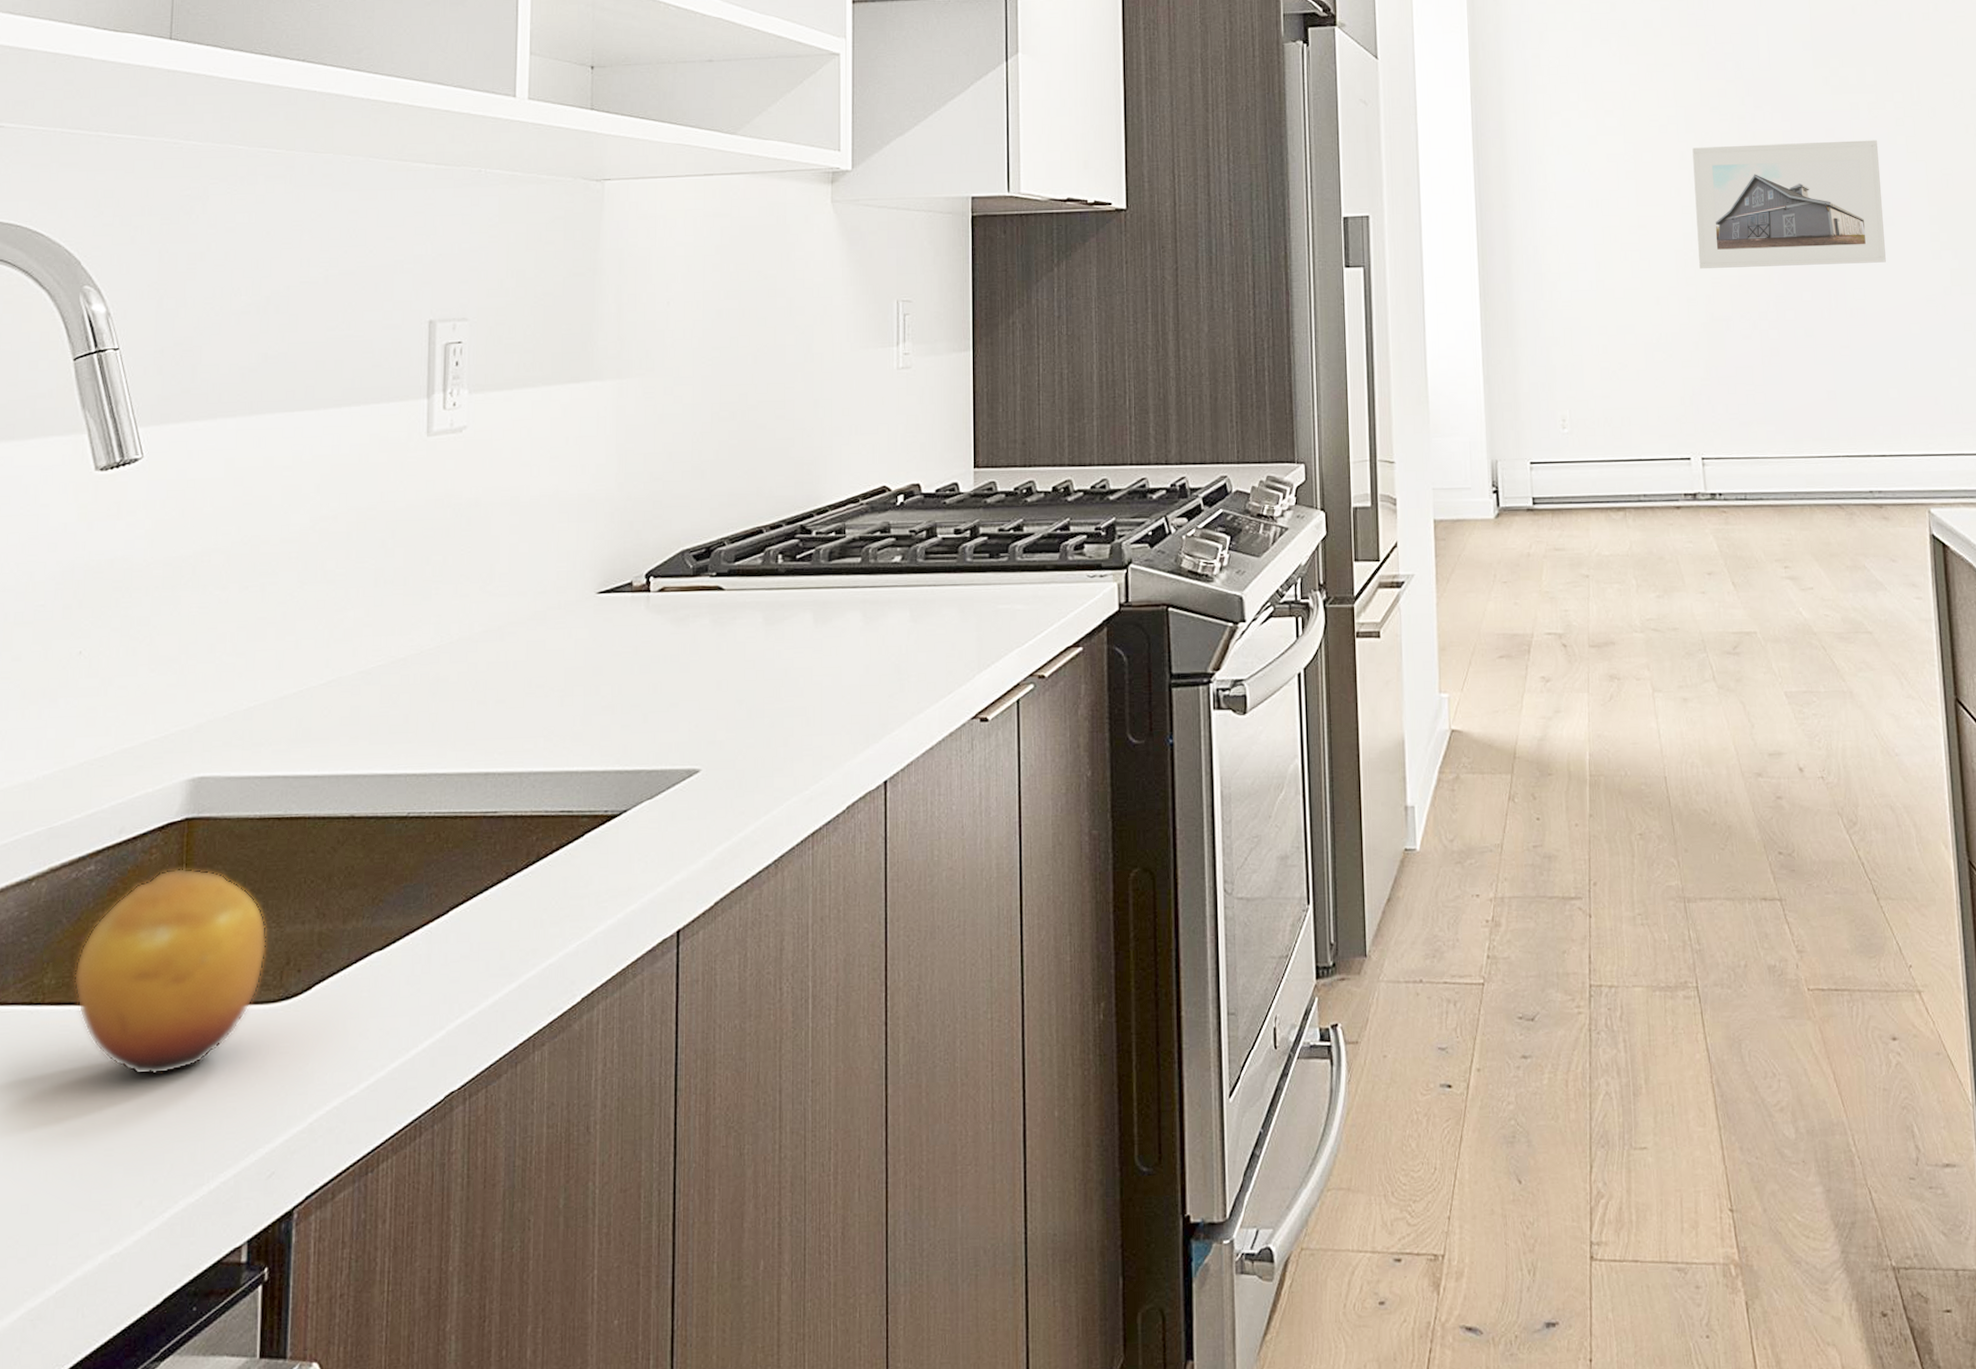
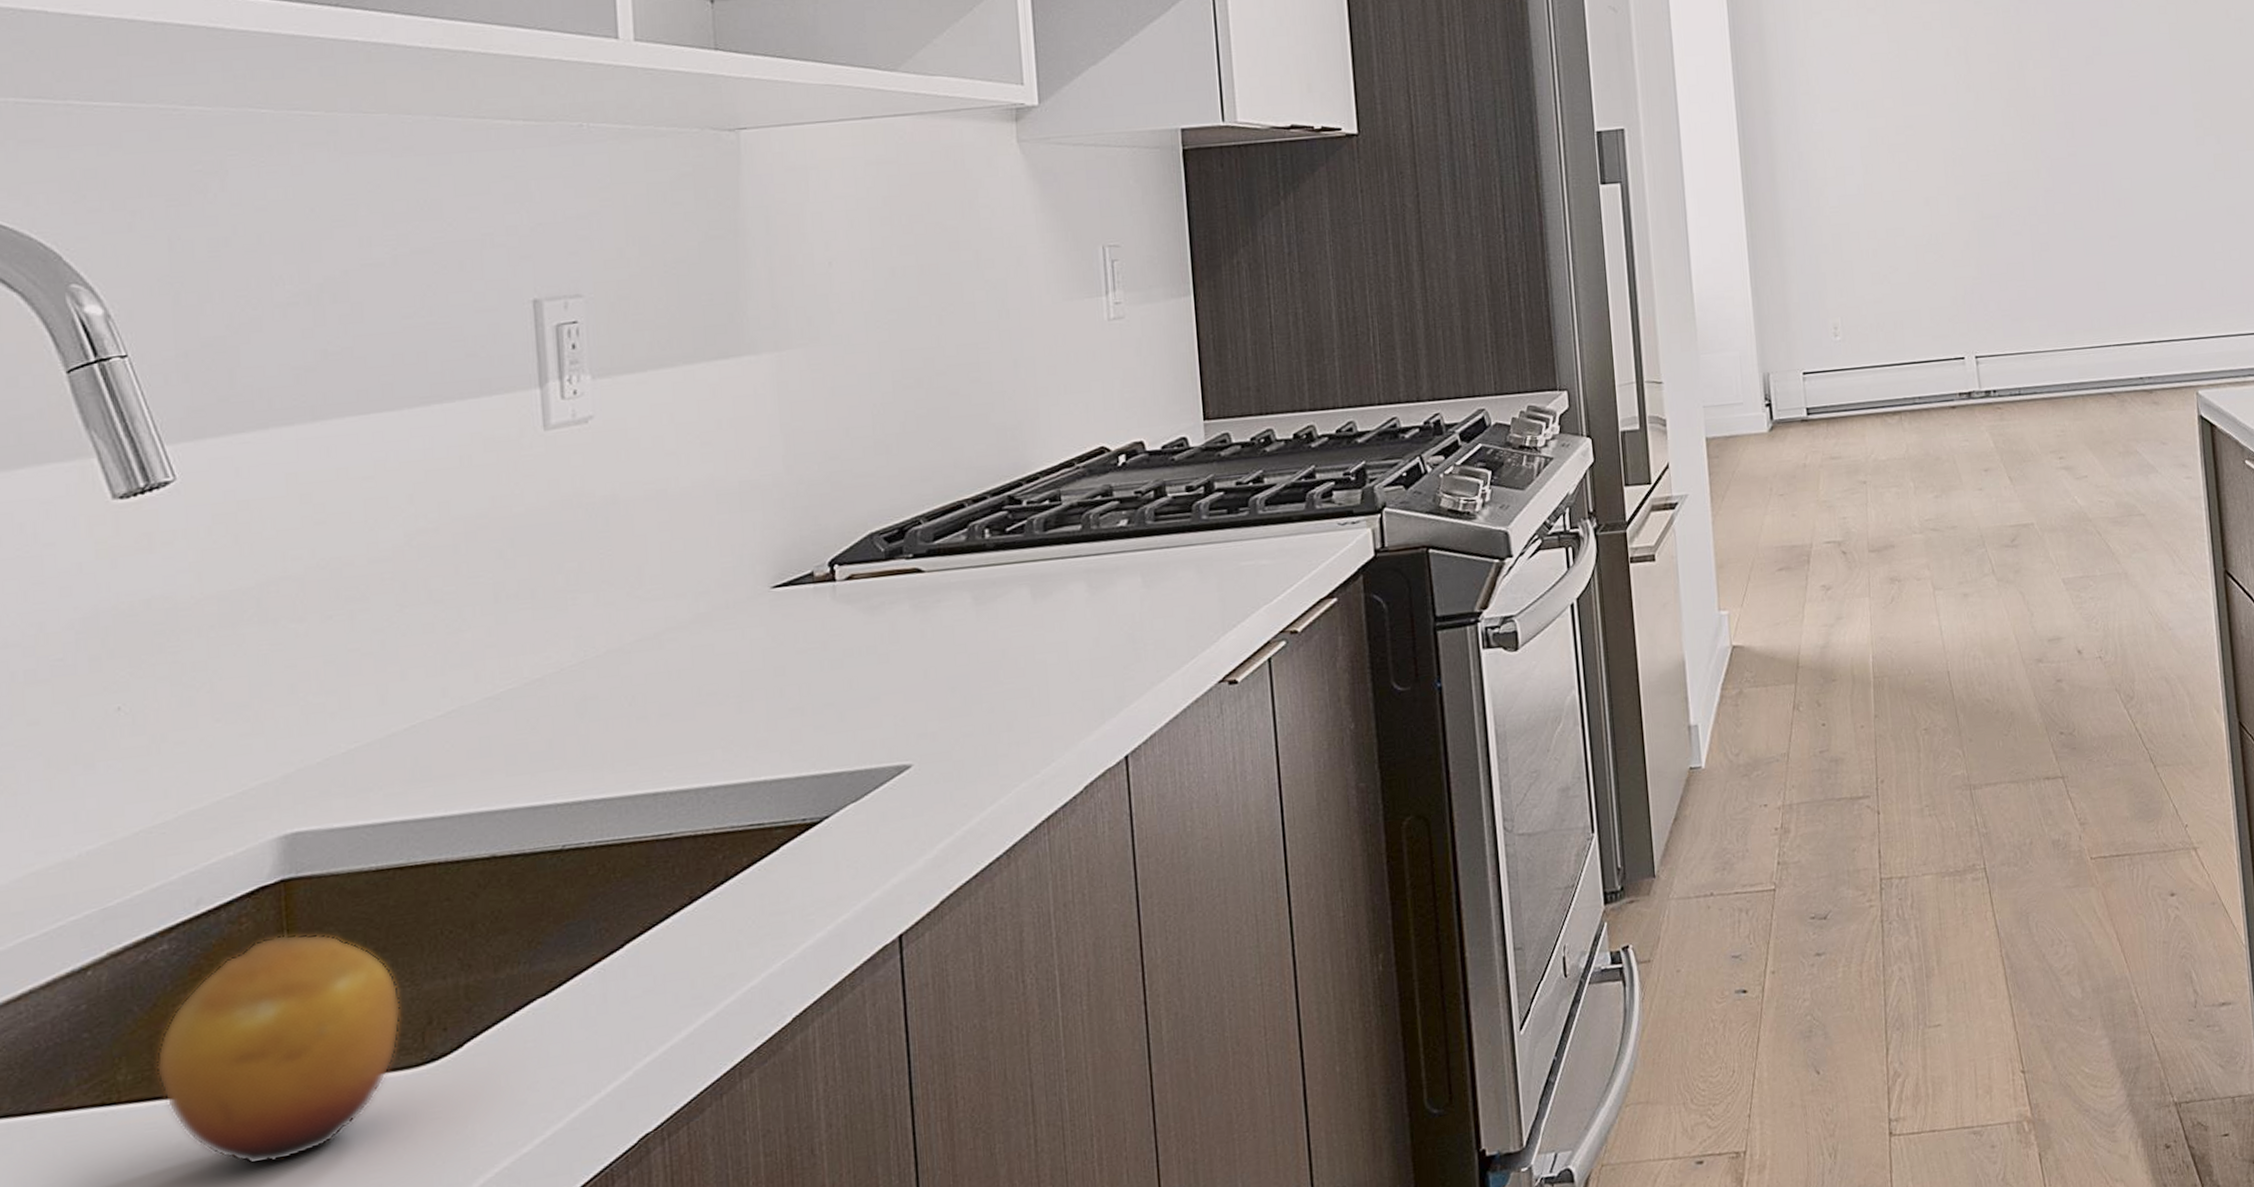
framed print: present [1692,140,1886,269] -> none [1957,28,2152,167]

